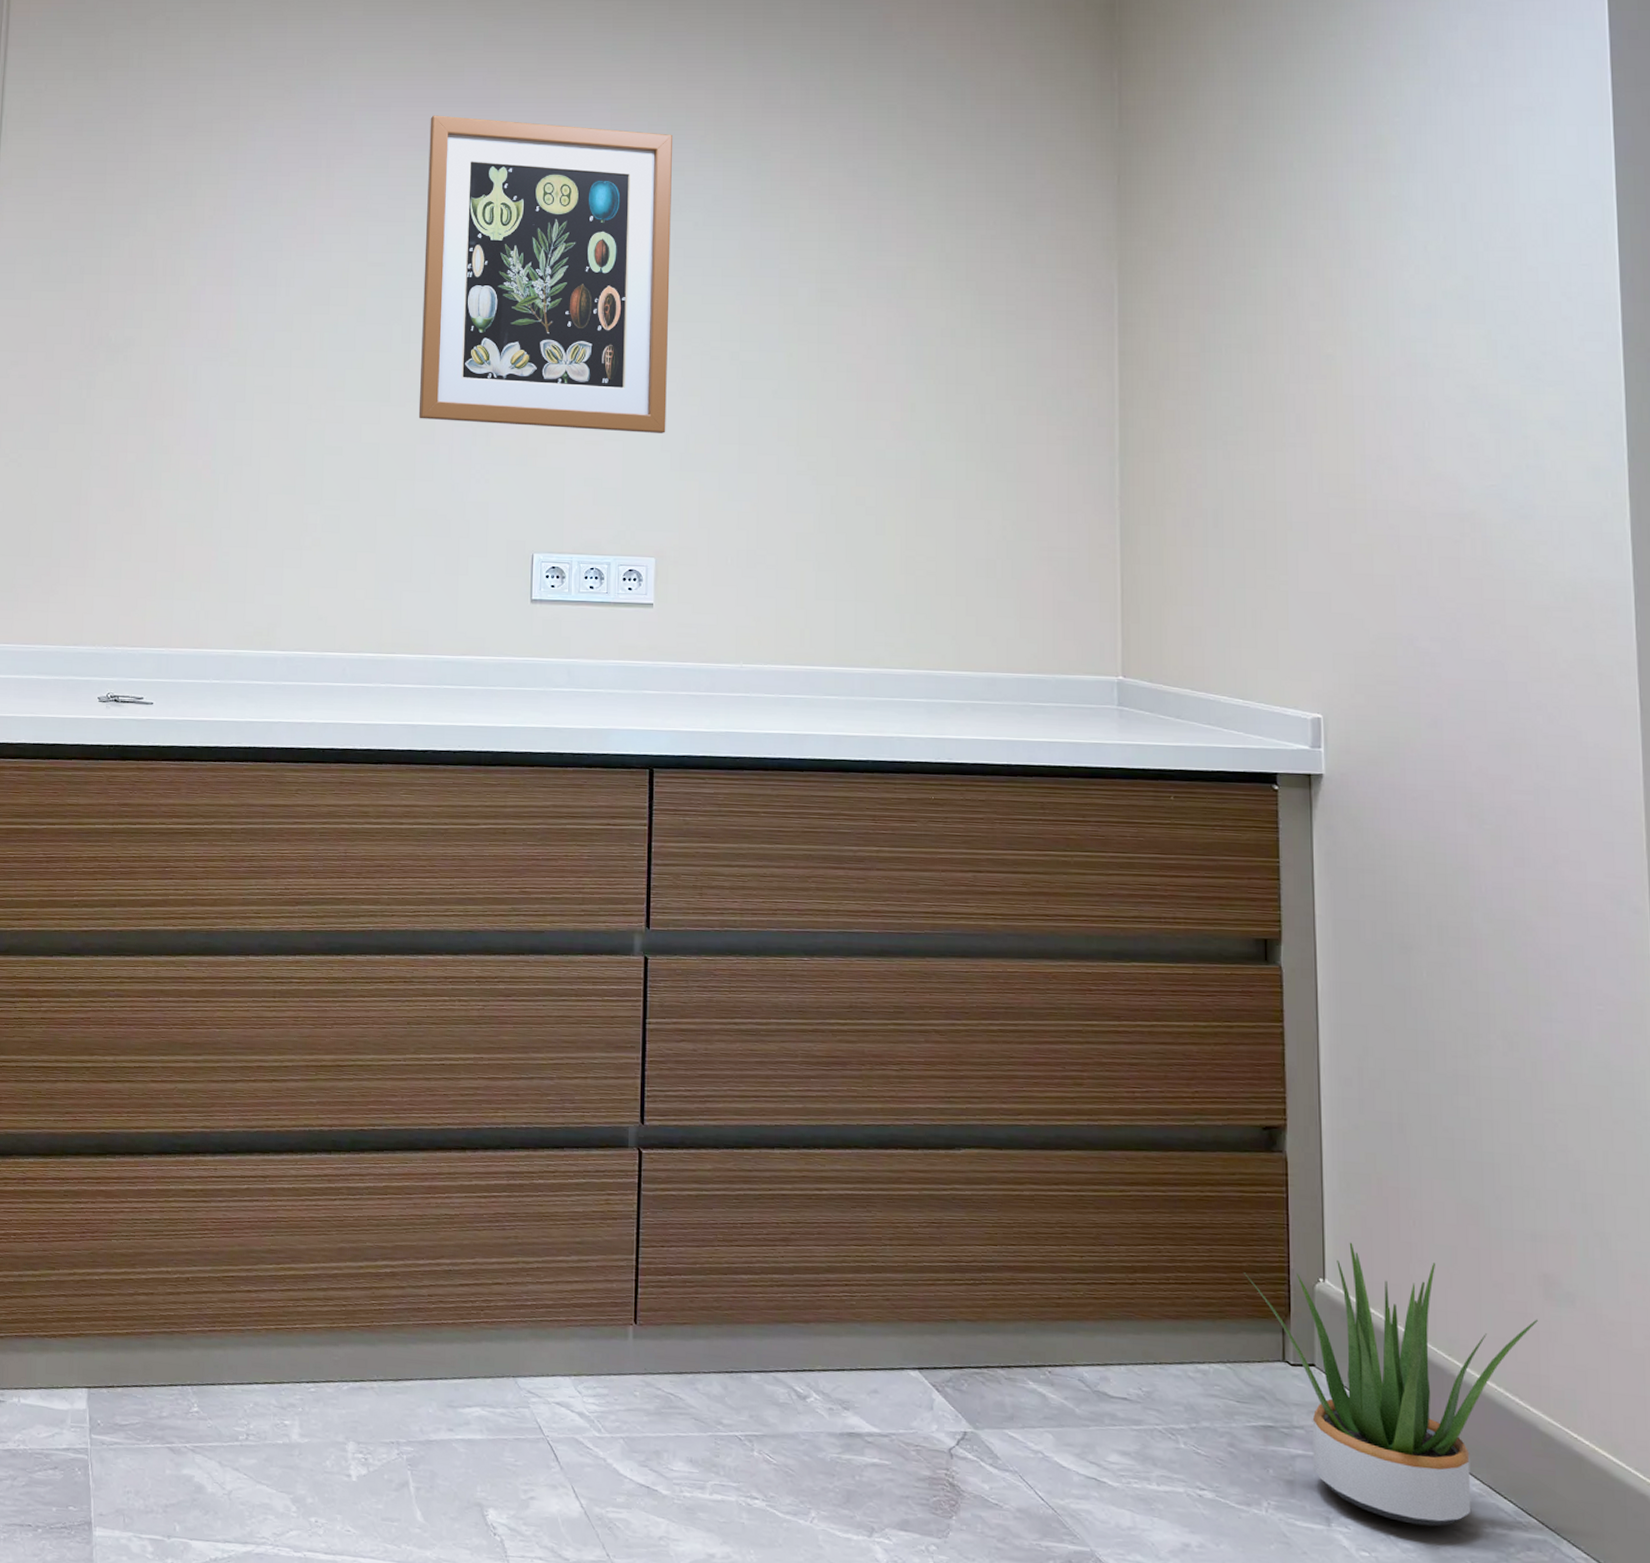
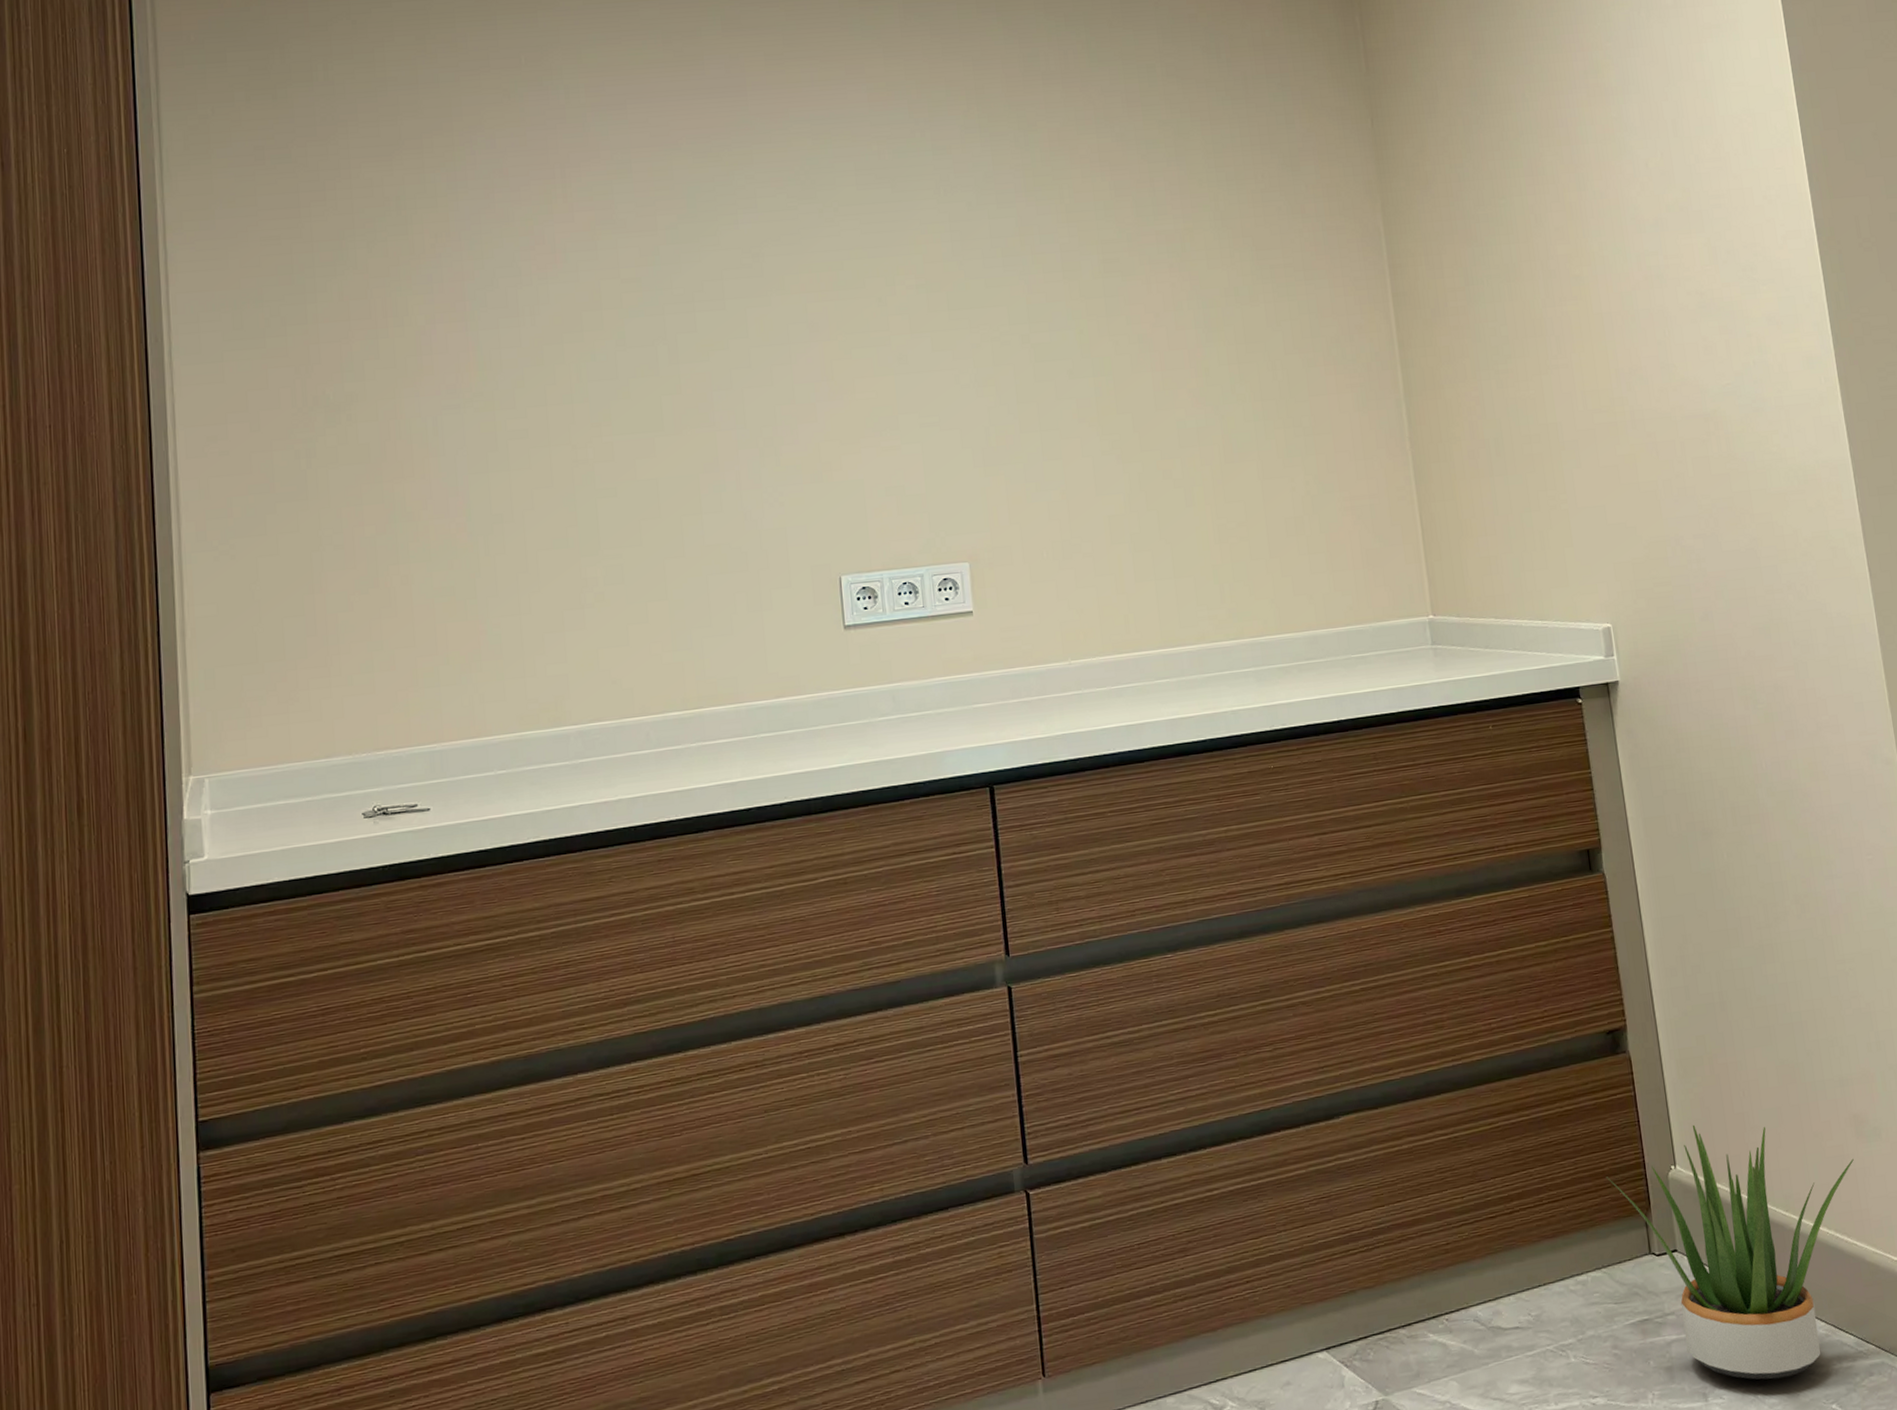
wall art: present [418,115,672,433] -> none [672,109,965,446]

